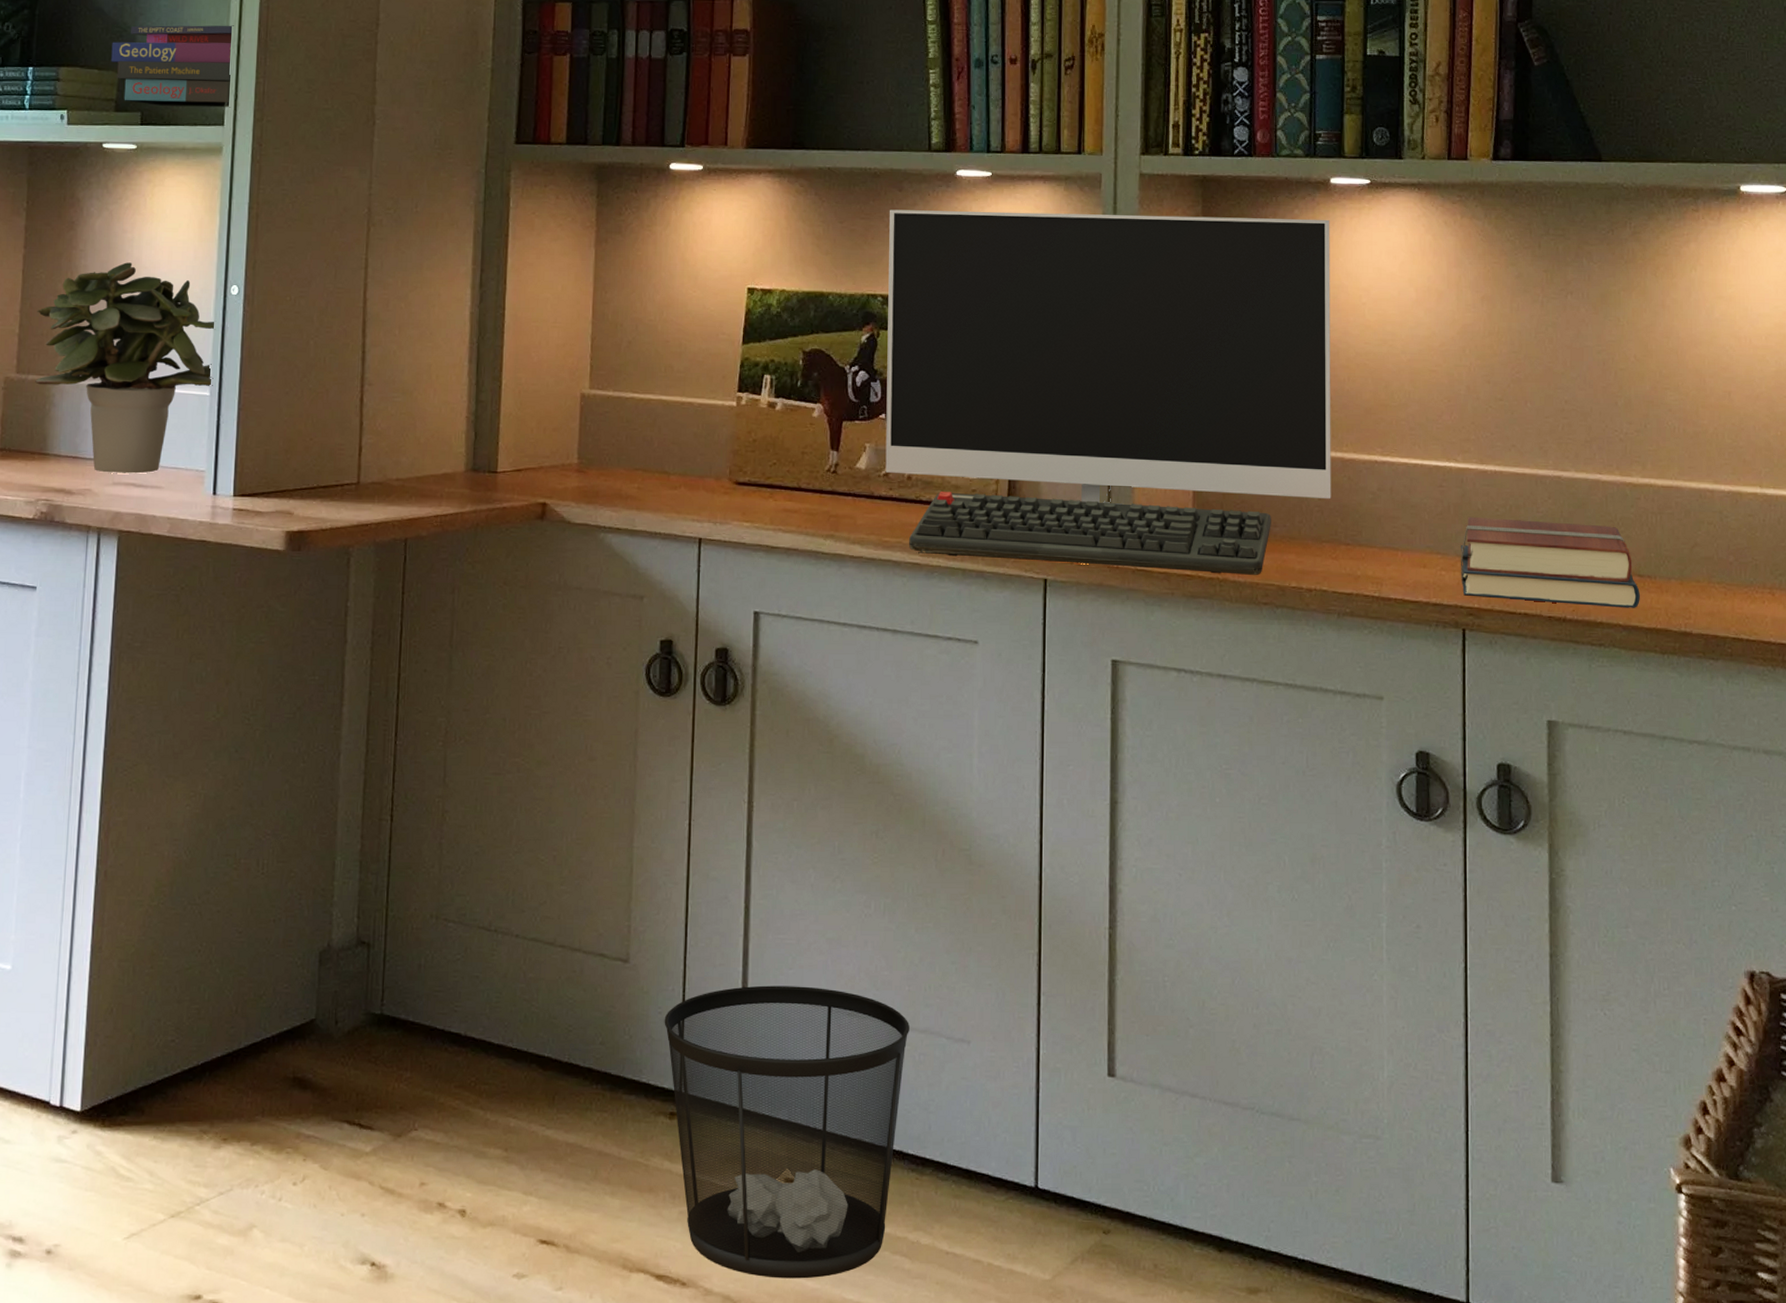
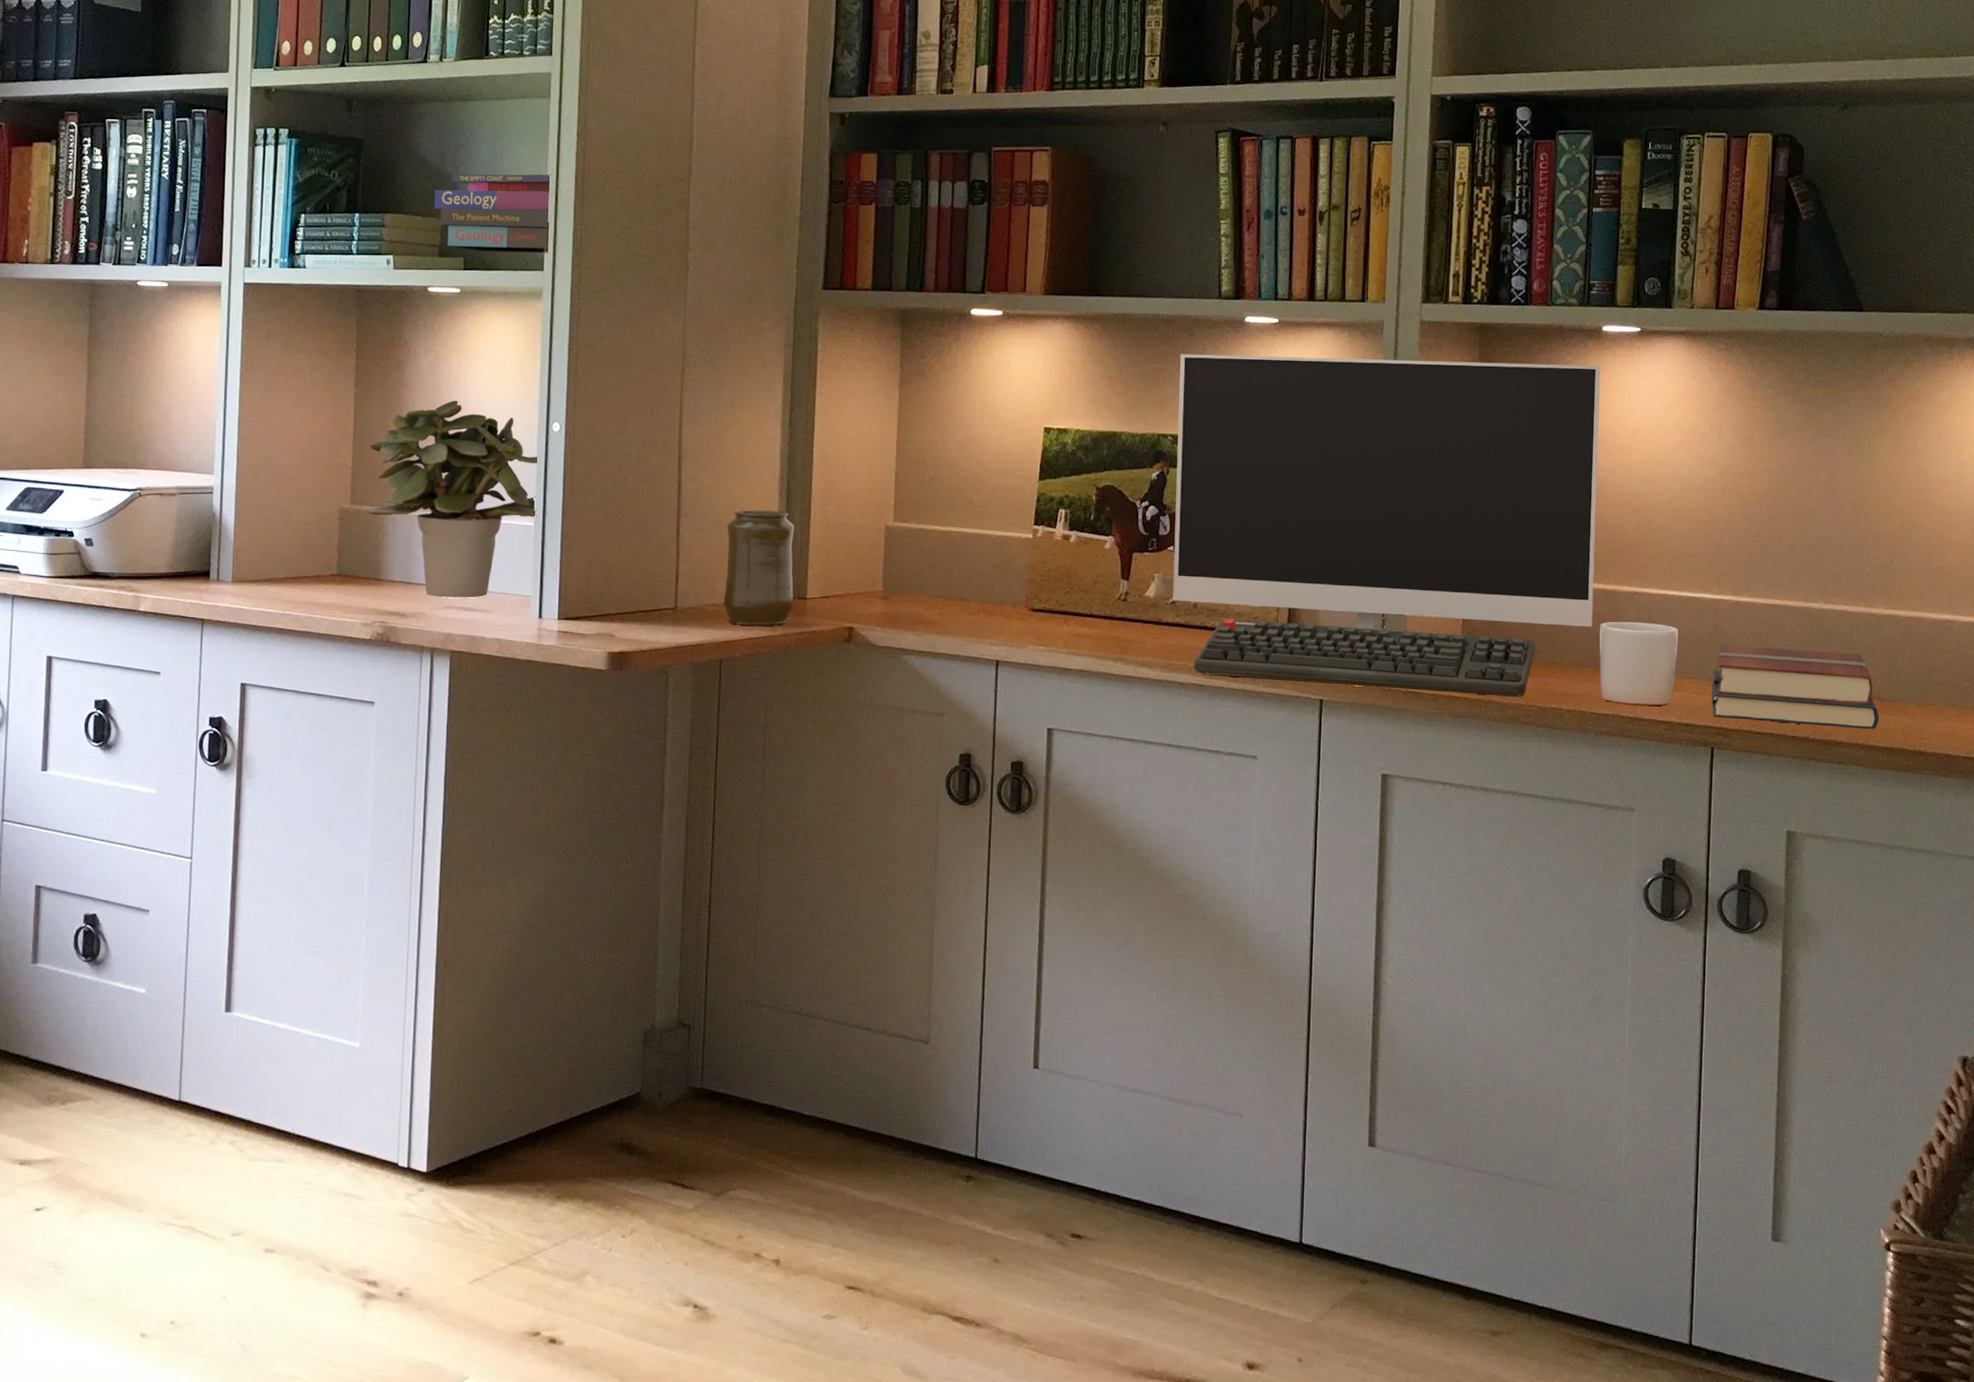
decorative vase: none [409,377,485,503] -> present [723,510,795,627]
waste bin: present [664,985,909,1279] -> none [961,1064,1187,1321]
mug: none [1339,492,1423,585] -> present [1599,621,1679,707]

